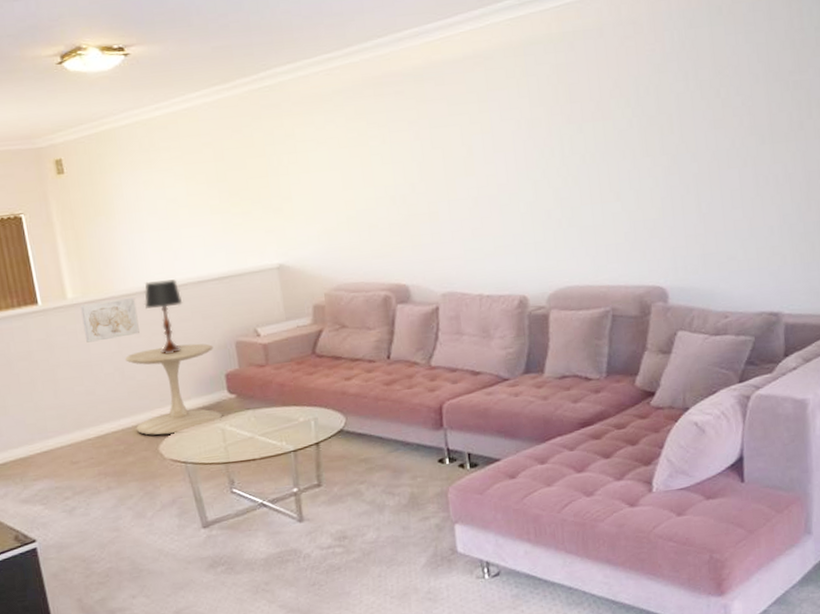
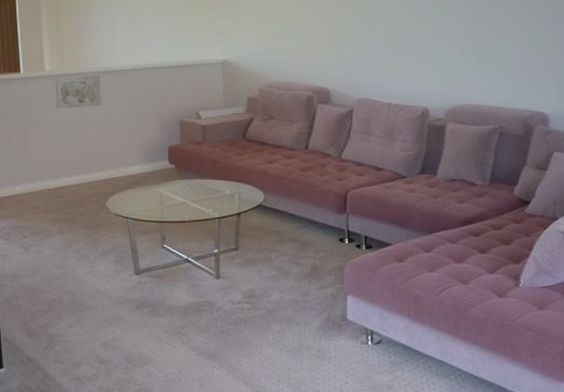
side table: present [125,343,223,435] -> none [87,119,163,193]
table lamp: present [144,279,183,354] -> none [107,64,140,124]

